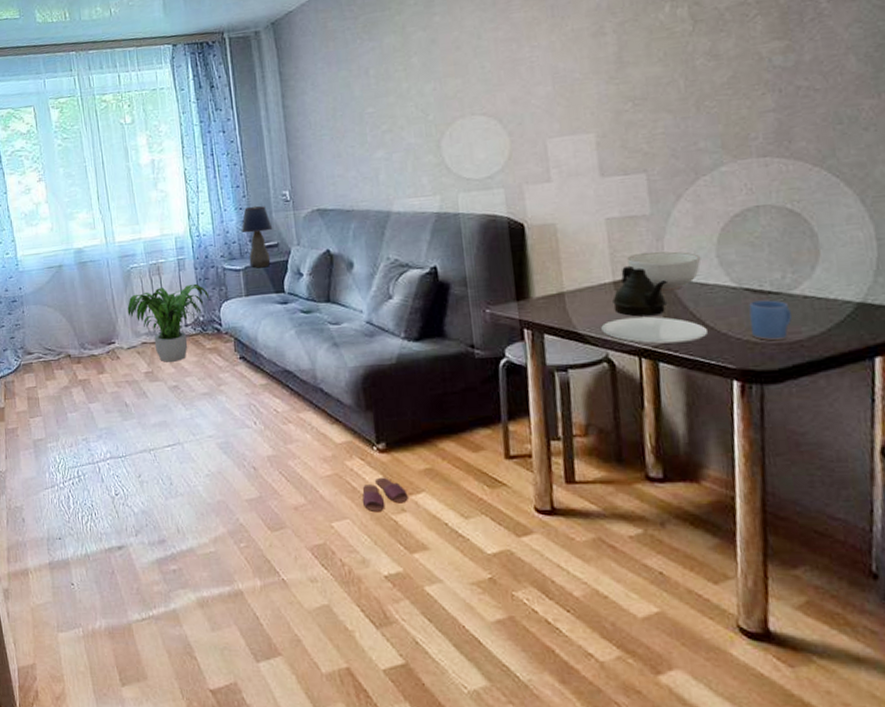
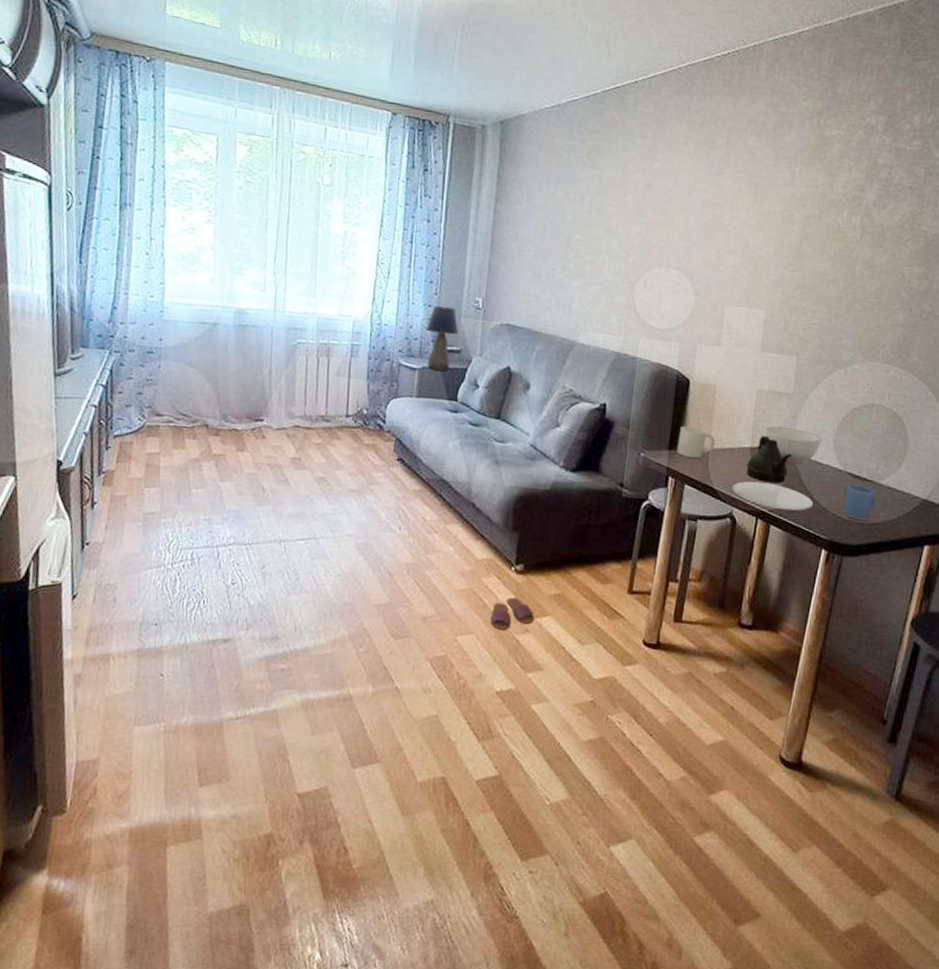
potted plant: present [127,283,210,362] -> none [284,370,378,452]
mug: none [524,271,569,305] -> present [676,425,715,458]

